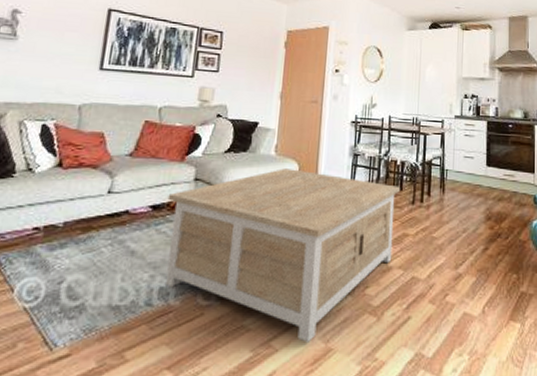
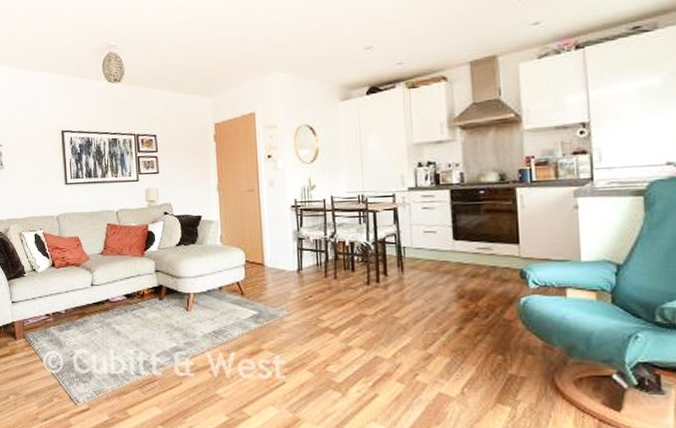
coffee table: present [166,168,400,342] -> none [136,257,352,412]

